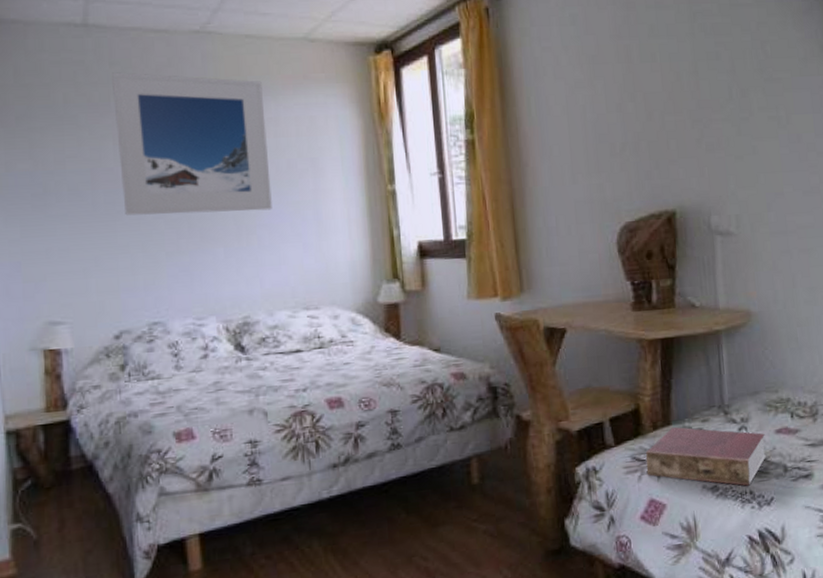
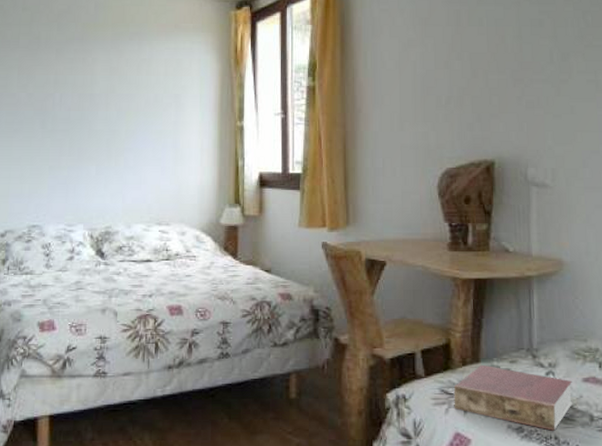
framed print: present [112,72,272,216] -> none [20,16,141,136]

